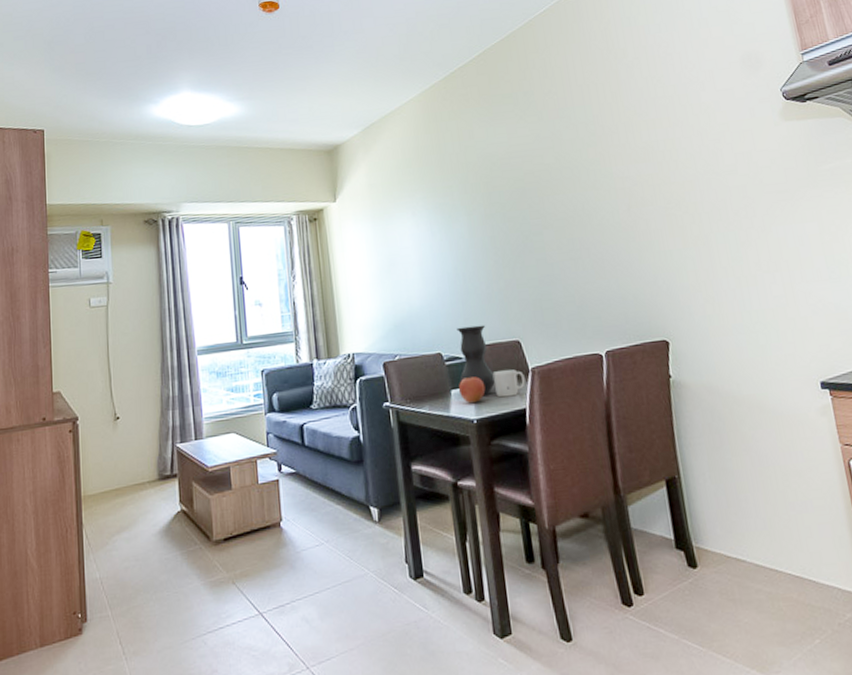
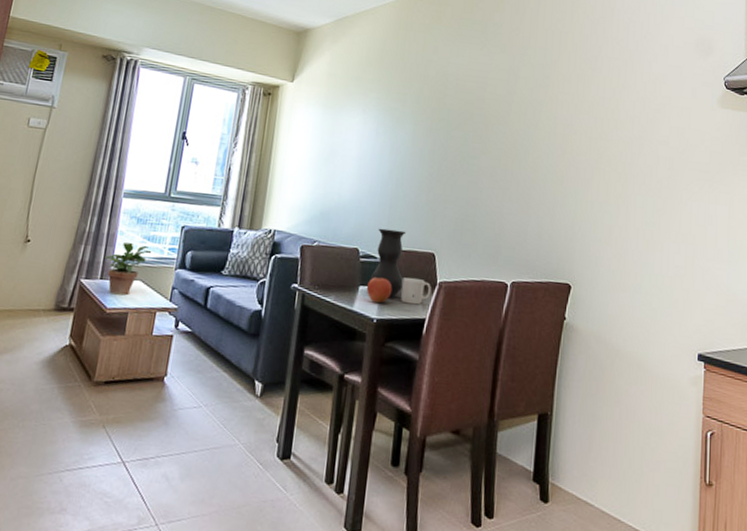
potted plant: none [193,397,238,452] -> present [103,242,152,296]

